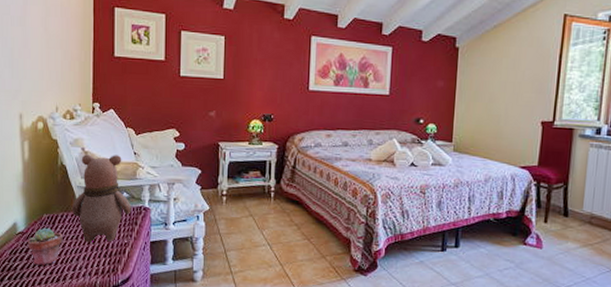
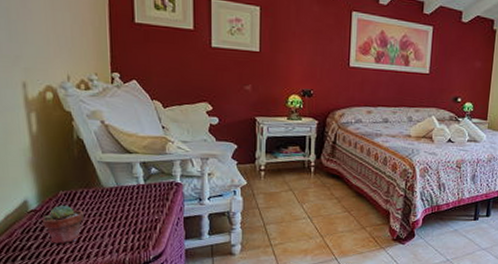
teddy bear: present [71,154,132,243] -> none [92,128,162,220]

